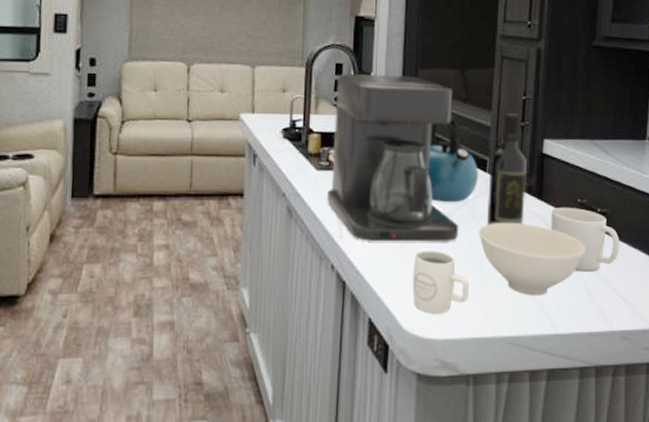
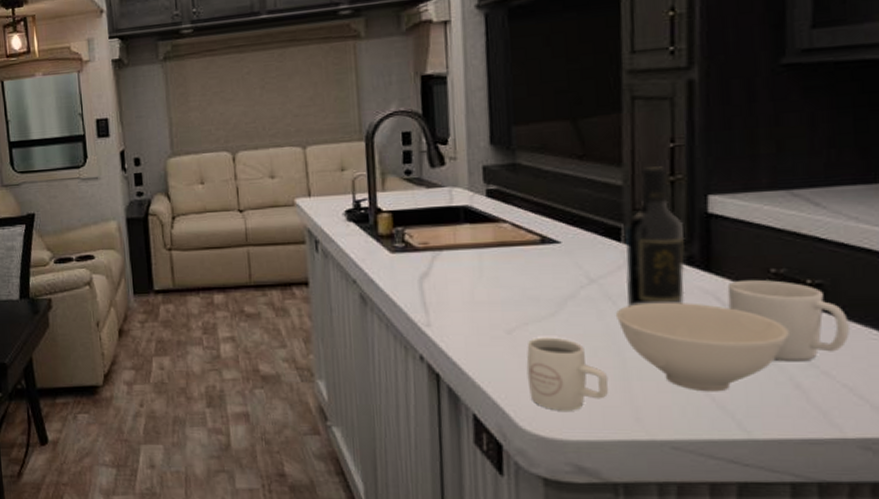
coffee maker: present [327,74,459,242] -> none [406,135,587,329]
kettle: present [428,113,478,203] -> none [535,174,610,282]

